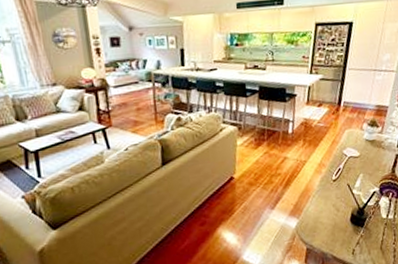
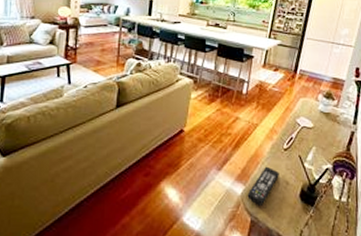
remote control: none [301,198,330,235] -> present [247,166,279,206]

